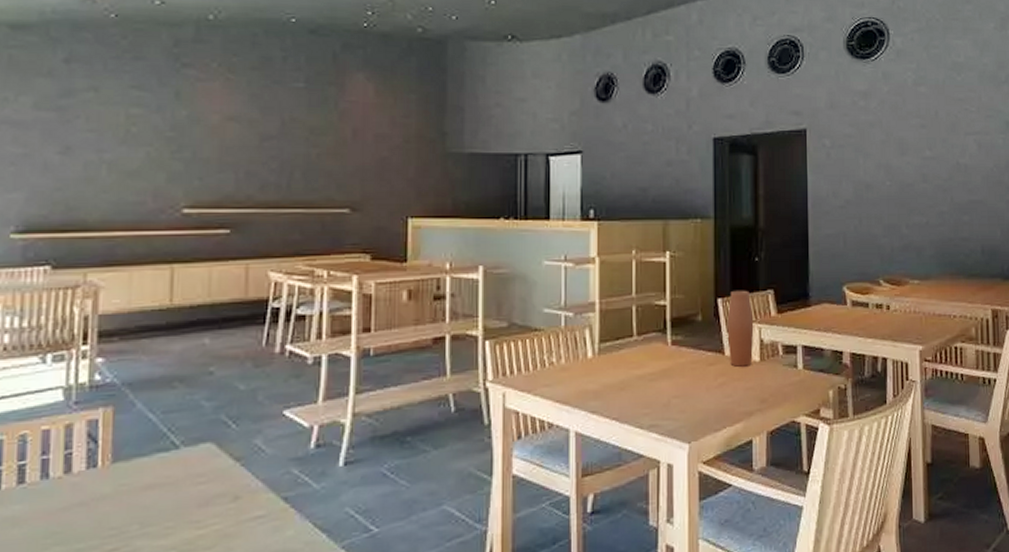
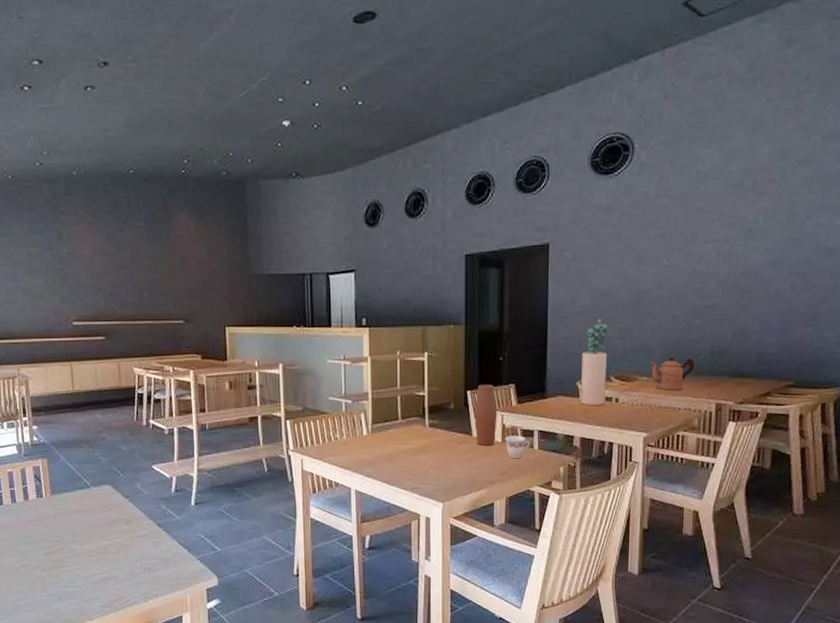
teacup: none [763,353,792,383] -> present [504,436,529,459]
vase: none [847,209,876,315] -> present [581,315,608,406]
coffeepot: none [919,257,967,296] -> present [649,357,695,391]

